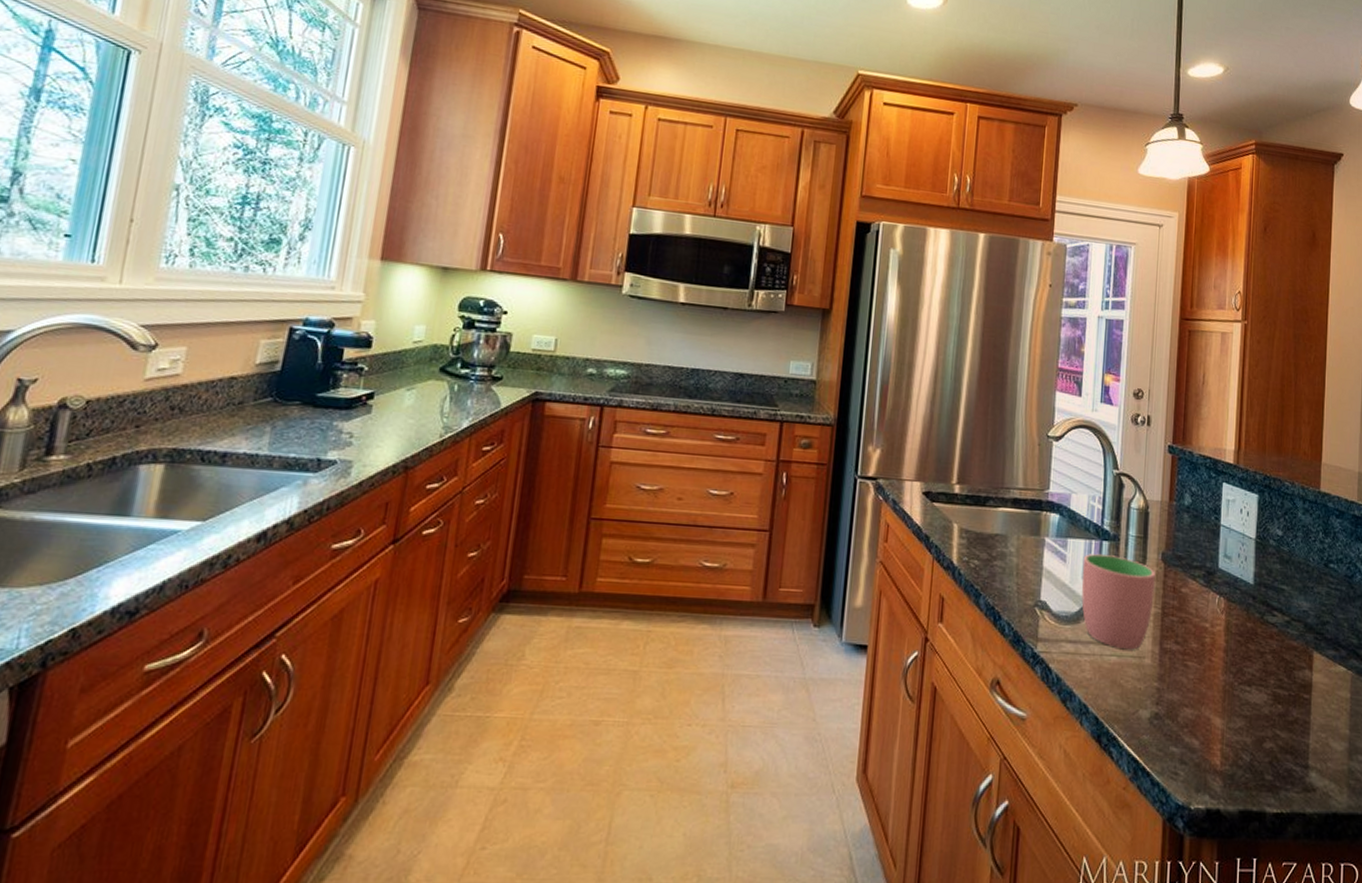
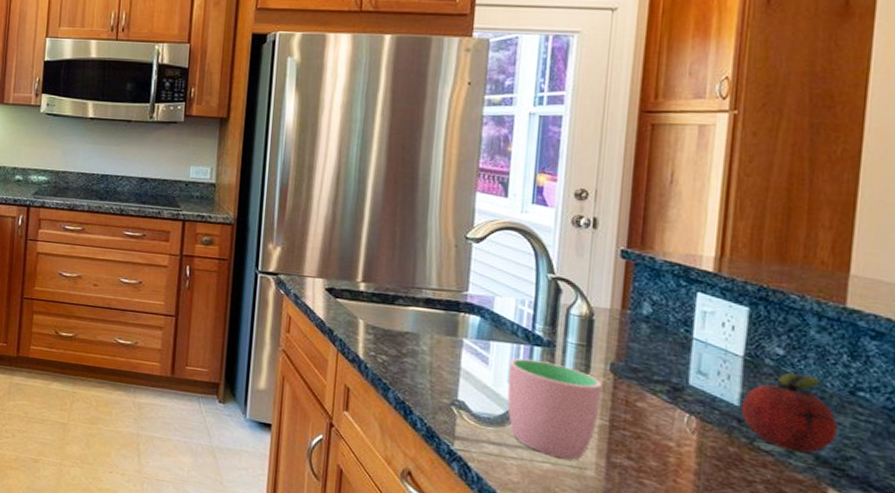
fruit: none [1254,551,1319,622] -> present [740,373,839,453]

